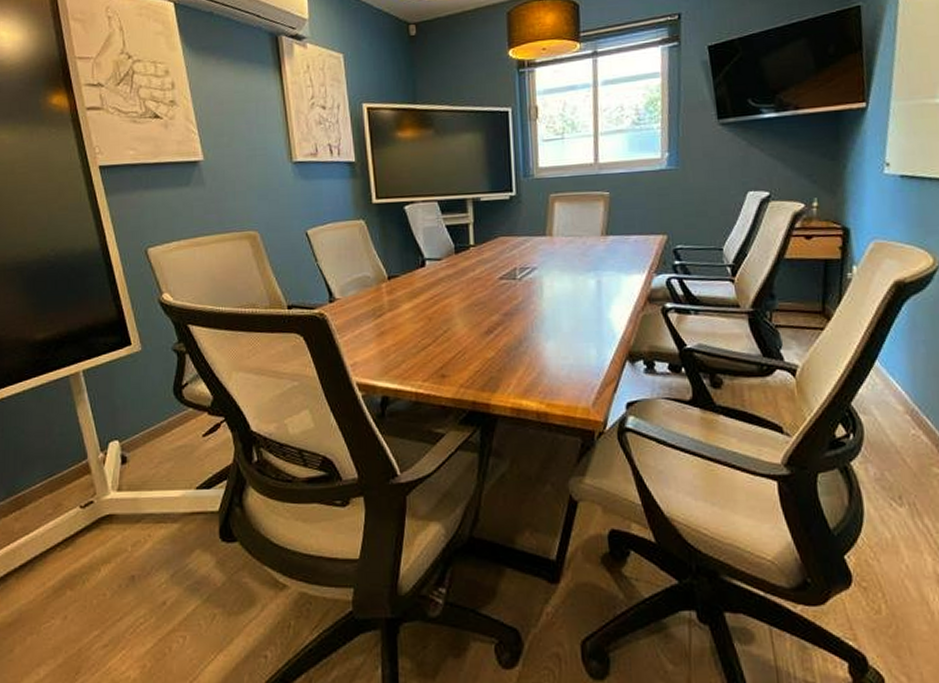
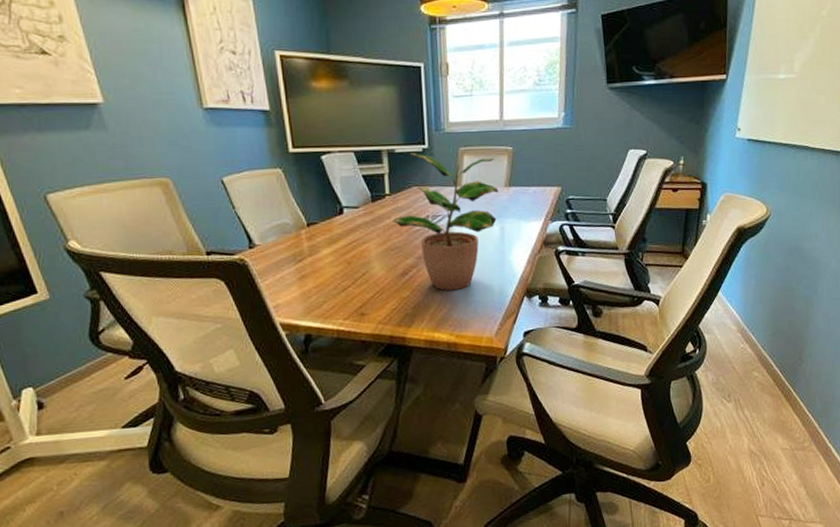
potted plant: none [477,201,595,352] -> present [393,153,499,291]

